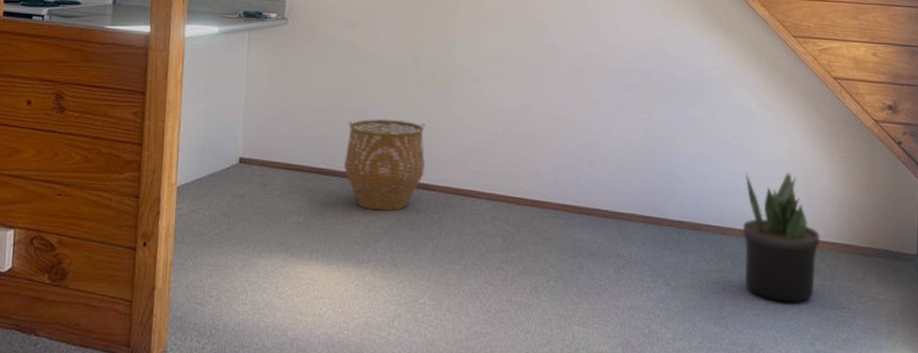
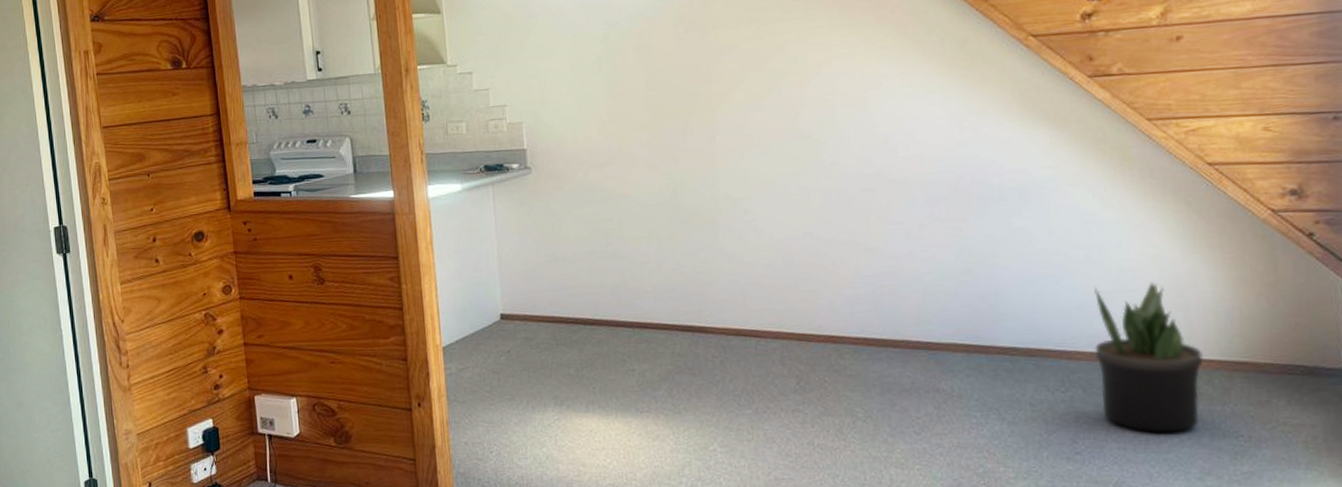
basket: present [343,118,426,212] -> none [608,261,699,359]

